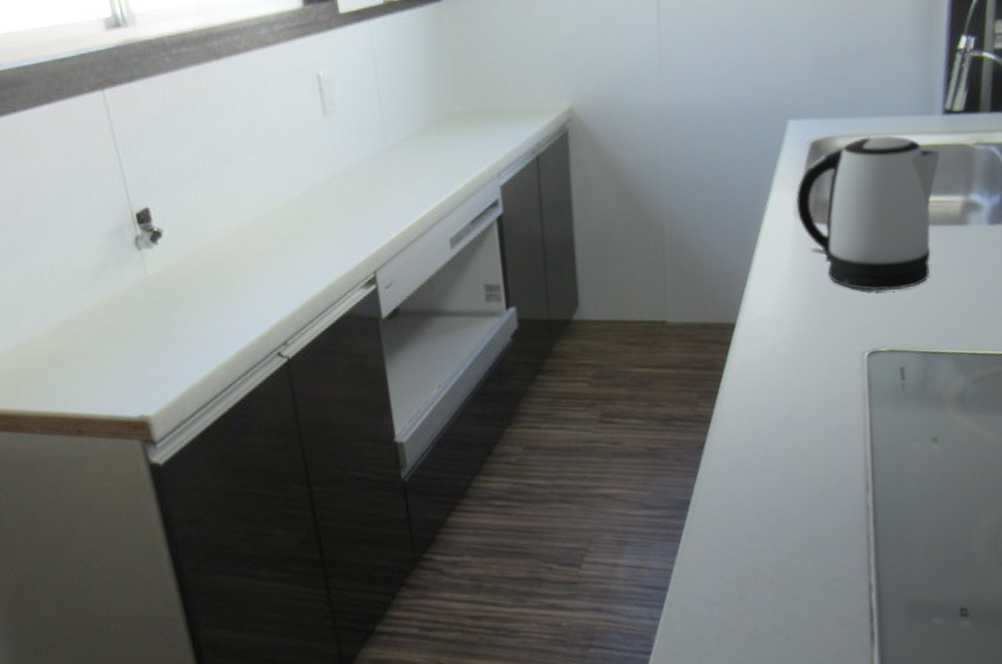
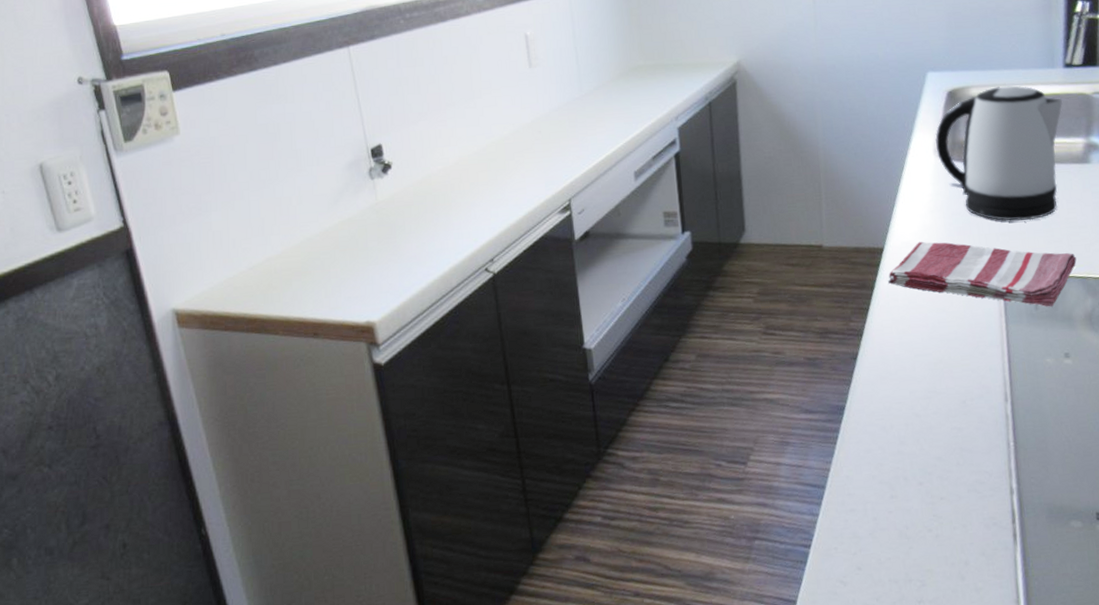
dish towel: none [739,315,949,387] -> present [887,241,1077,307]

